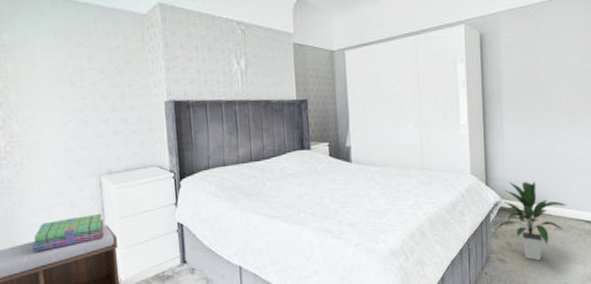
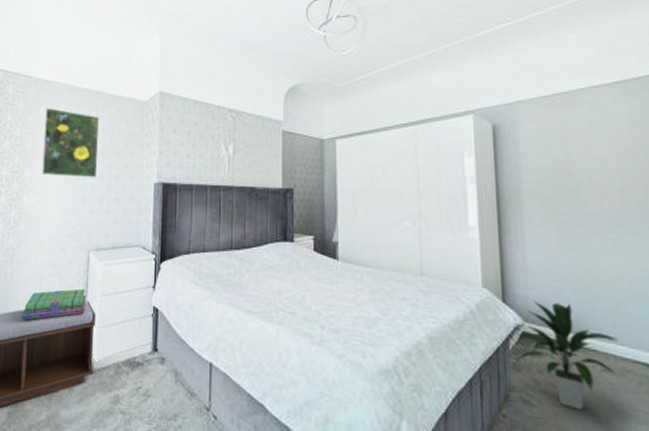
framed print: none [23,22,99,100] -> present [41,107,100,178]

